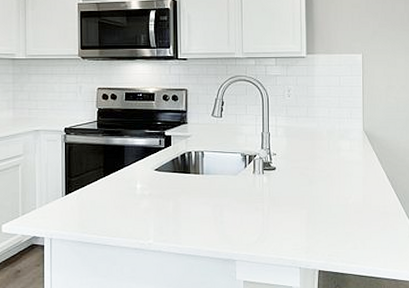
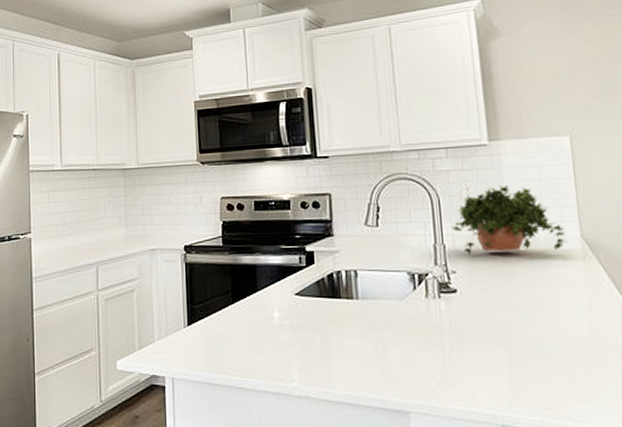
potted plant: none [274,89,354,141] -> present [450,185,568,254]

